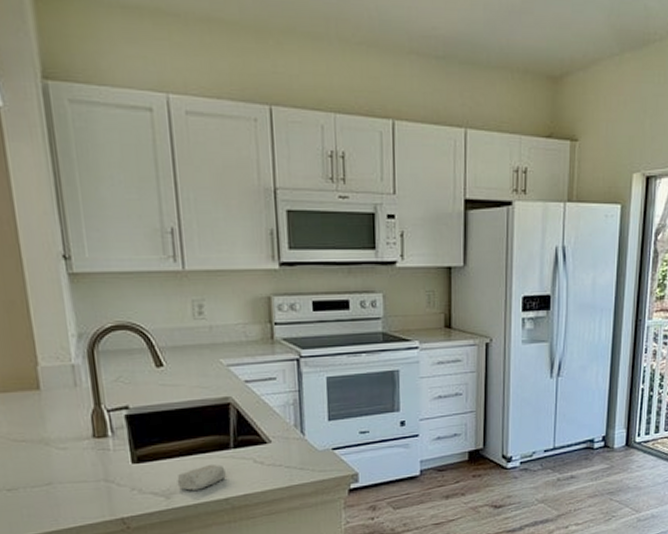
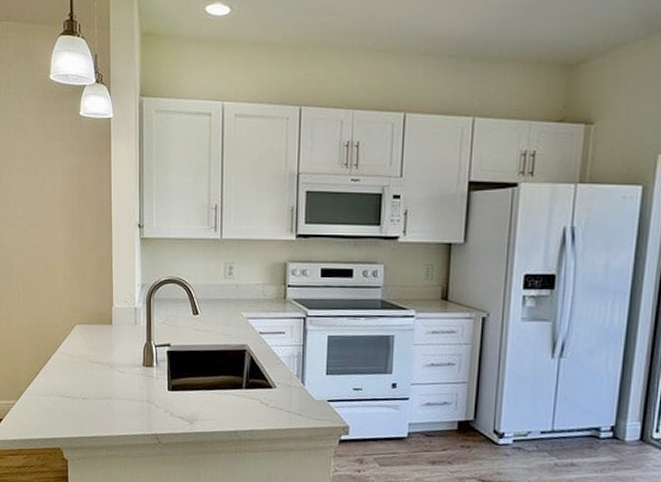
soap bar: present [177,463,226,491] -> none [199,399,237,420]

